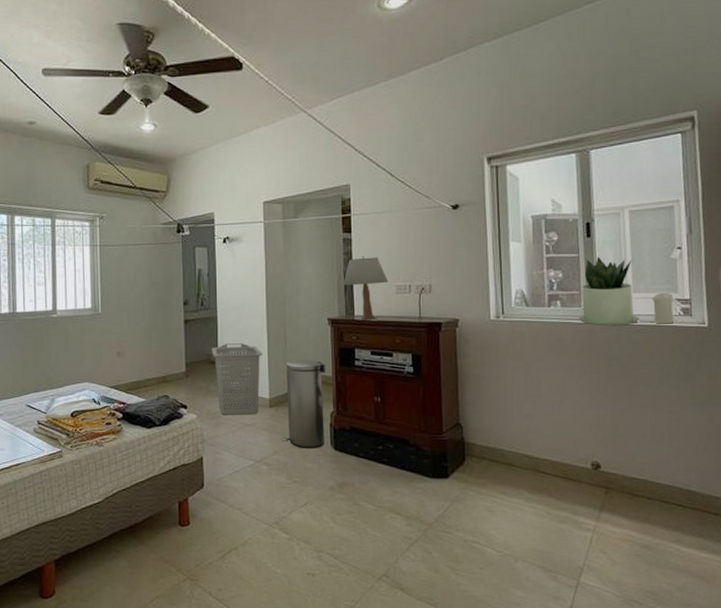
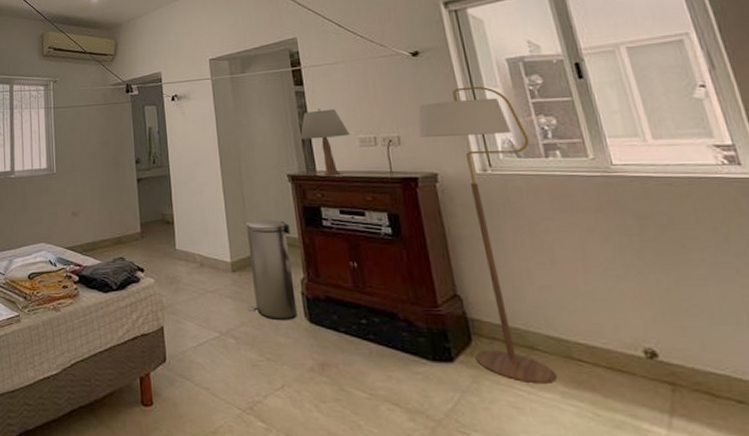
laundry basket: present [211,343,263,415] -> none [166,202,221,280]
floor lamp: none [448,240,538,491] -> present [418,86,557,383]
planter: present [579,256,639,326] -> none [583,99,669,179]
candle: present [650,293,674,324] -> none [680,138,717,176]

